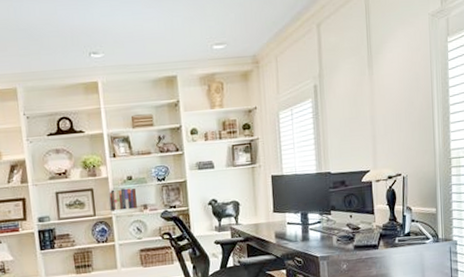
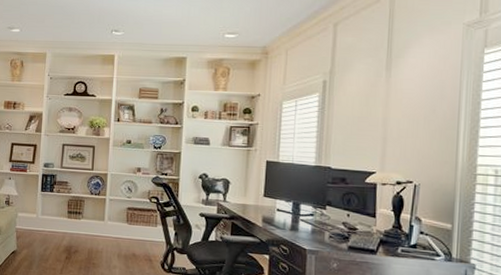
books: present [109,188,137,211] -> none [107,149,133,170]

